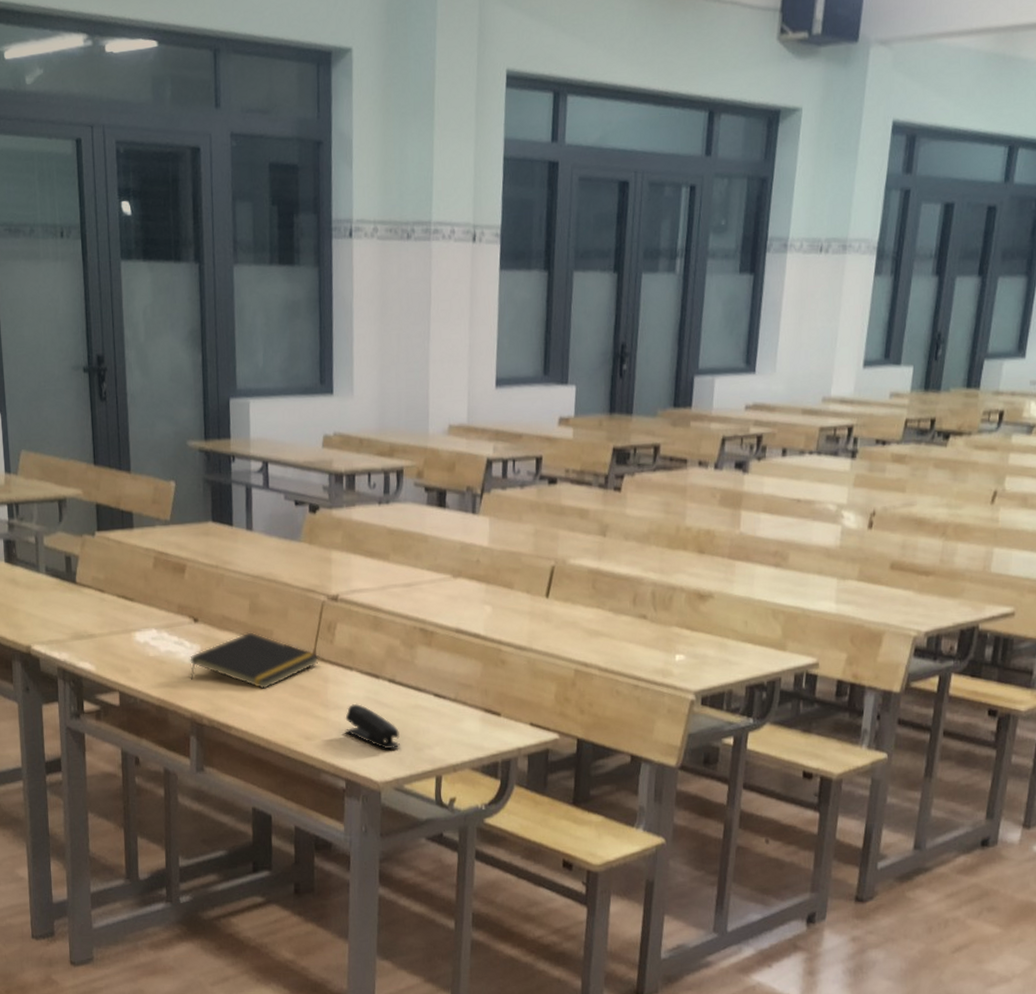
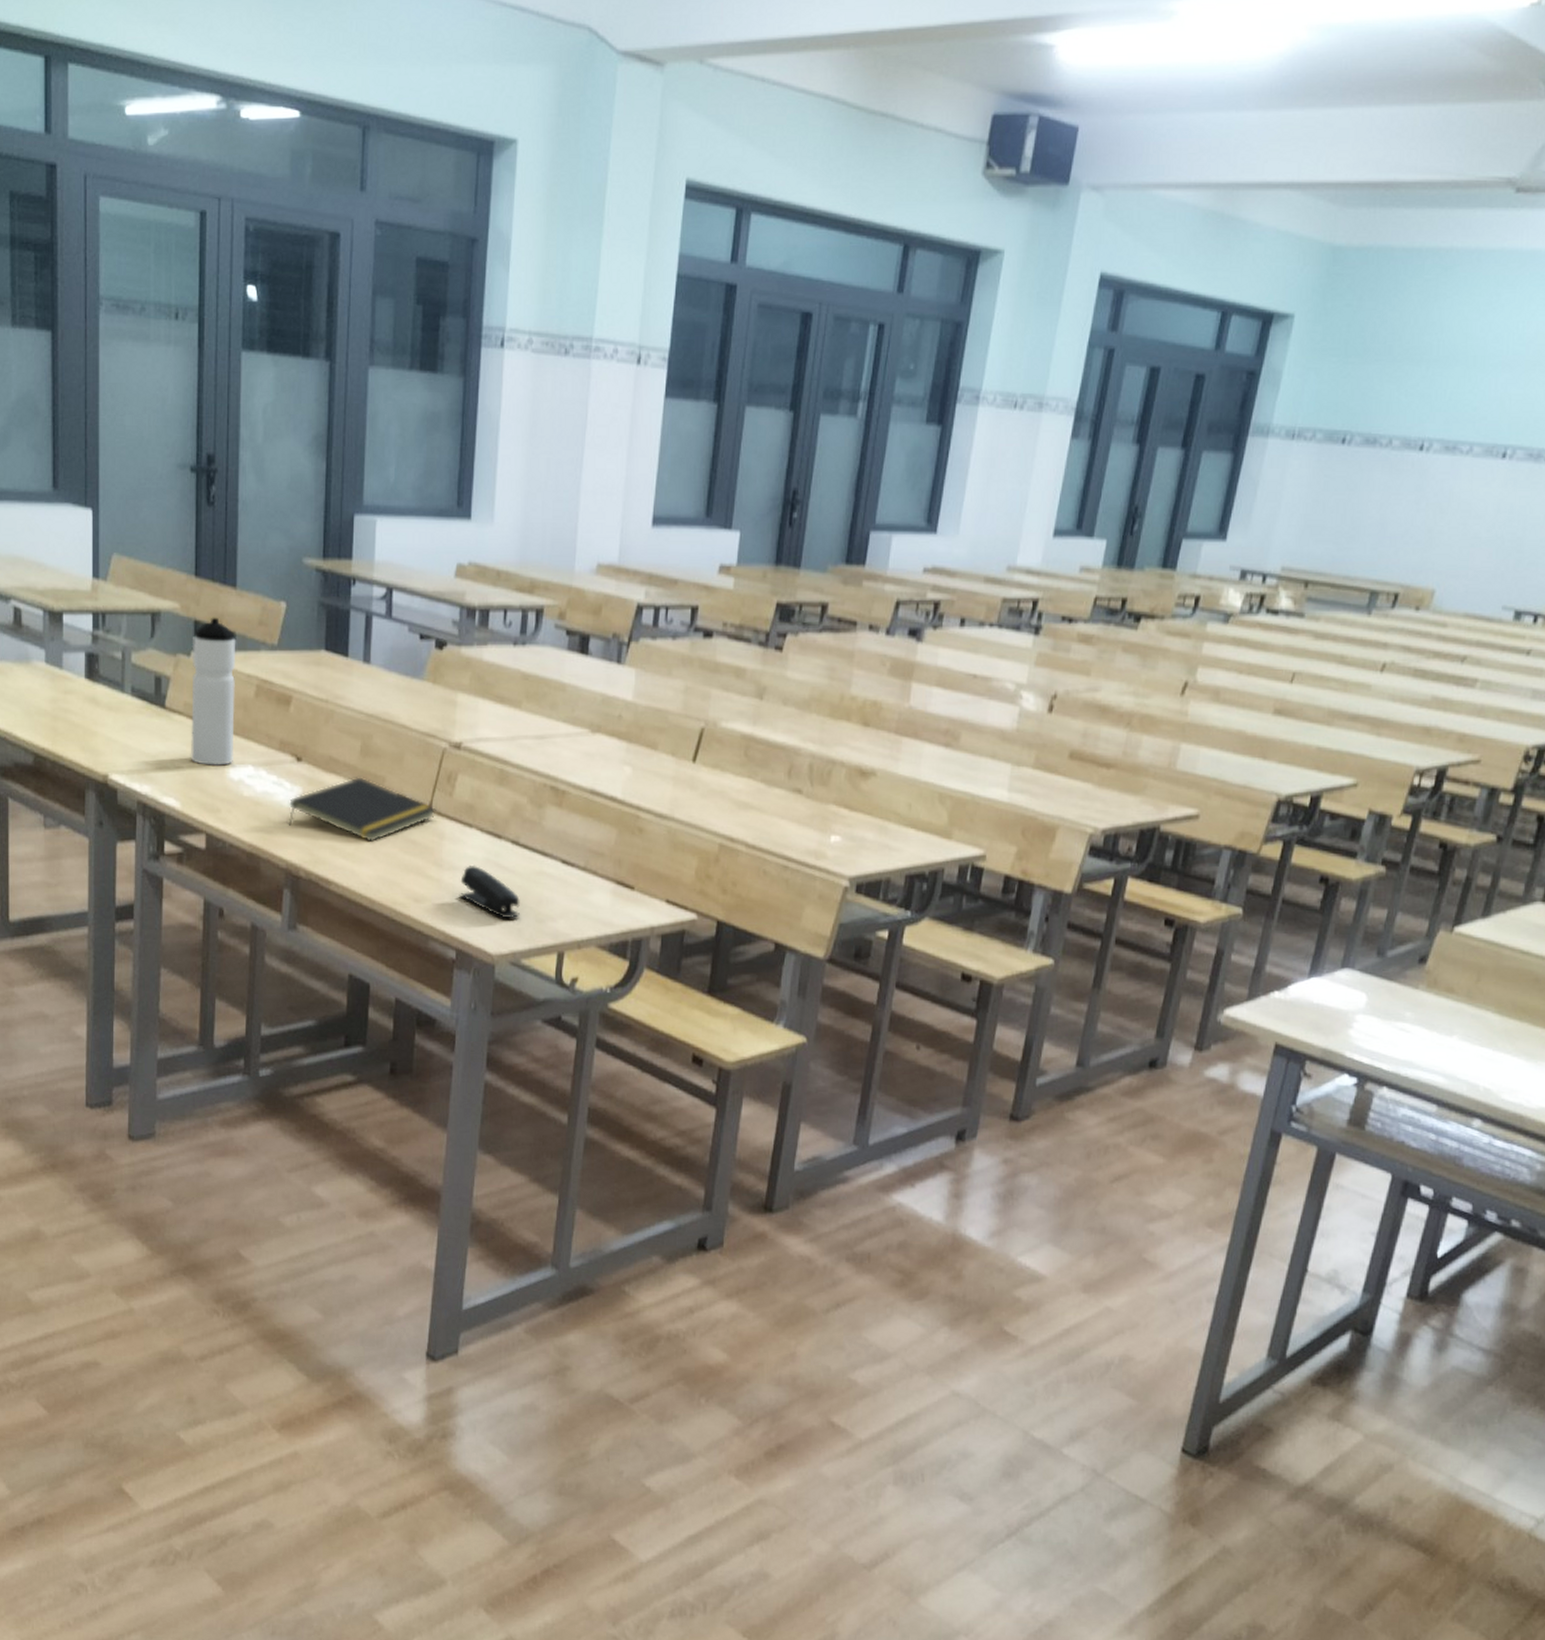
water bottle: none [95,499,139,631] -> present [190,617,236,766]

